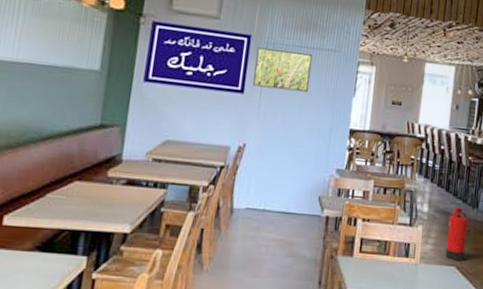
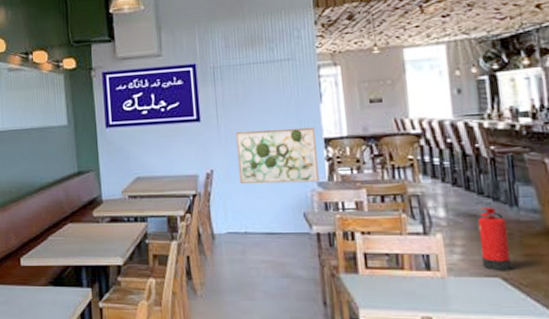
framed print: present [253,47,313,93] -> none [205,68,268,113]
wall art: none [268,109,345,169] -> present [235,127,320,185]

